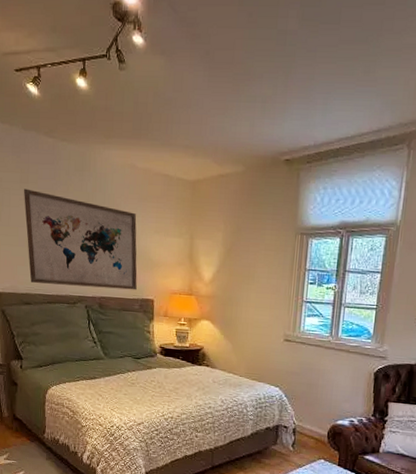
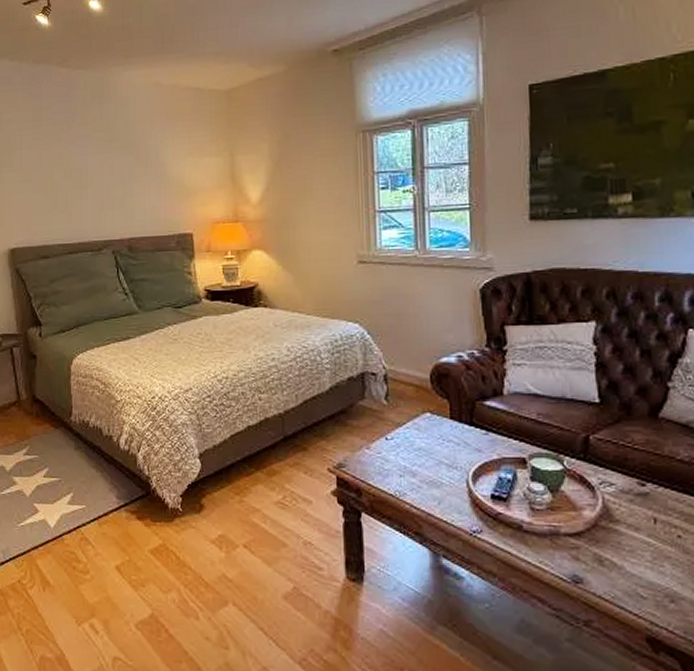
wall art: present [23,188,137,290] -> none [36,126,171,232]

